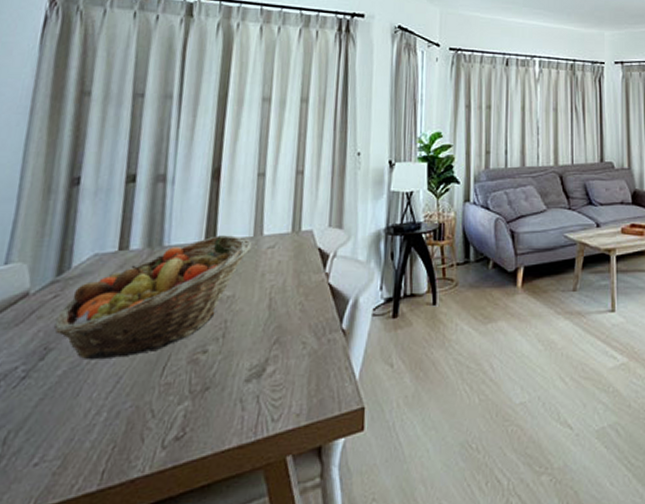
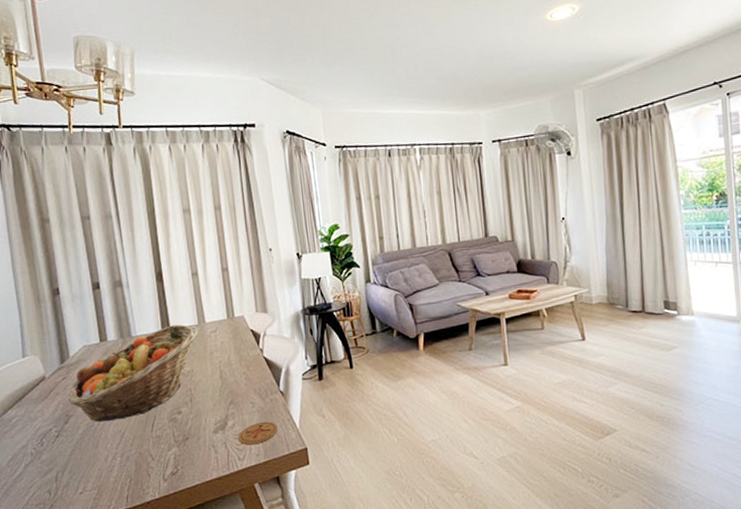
coaster: none [276,369,331,401] -> present [238,421,278,445]

